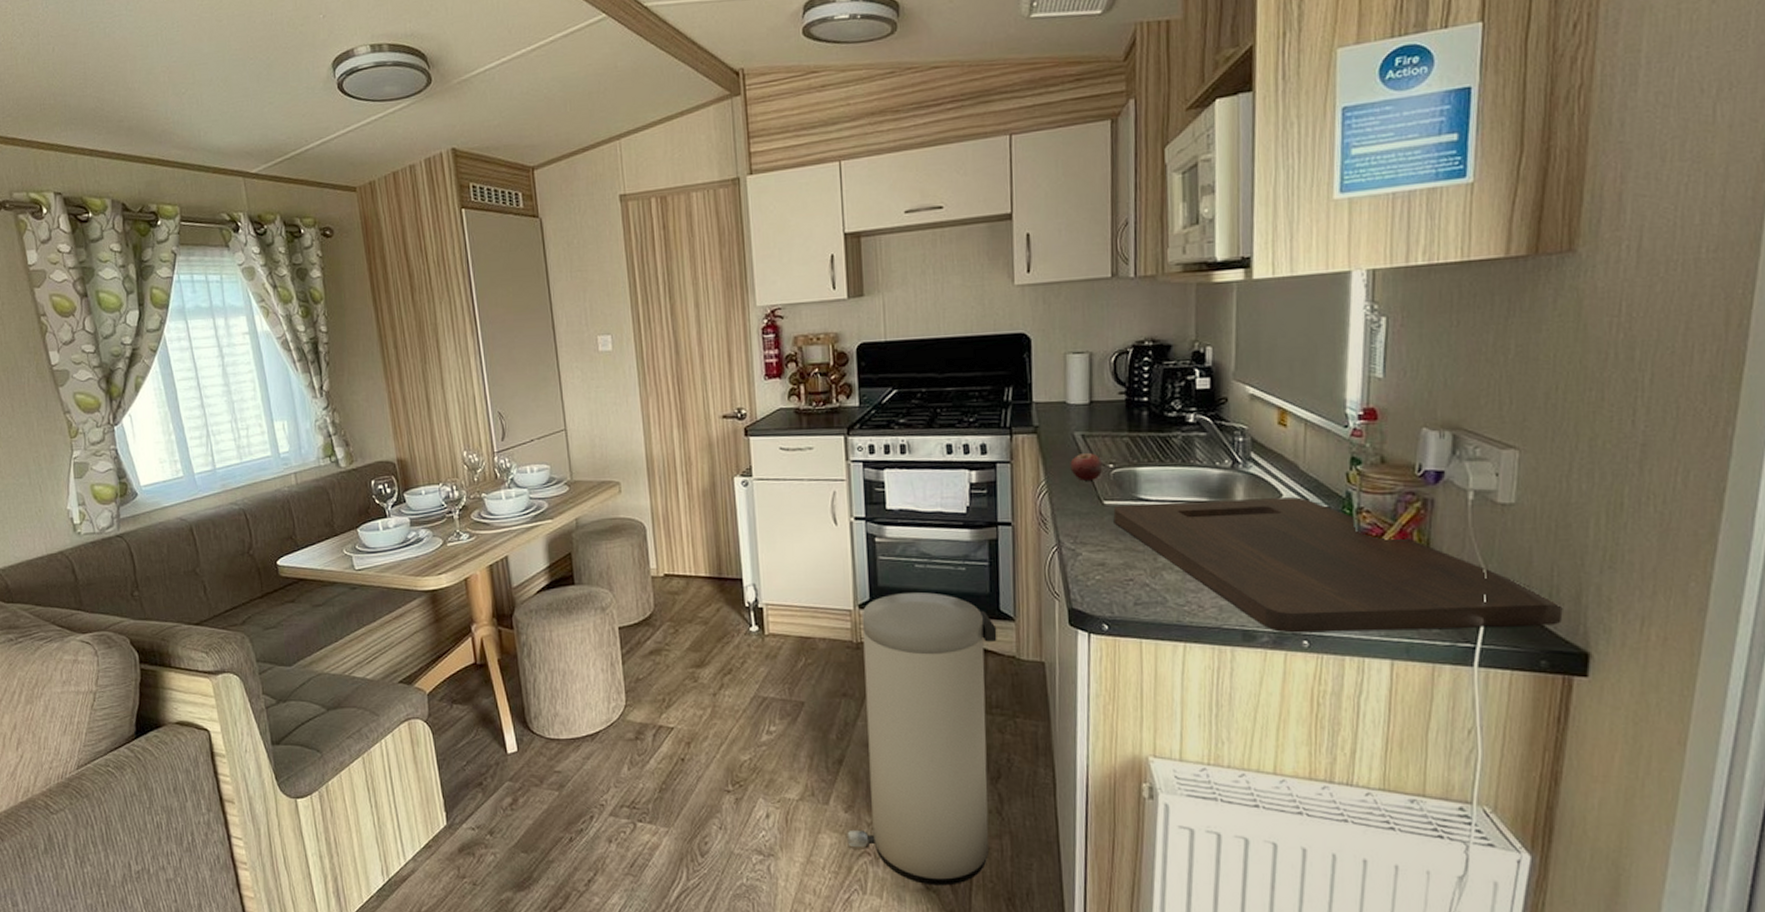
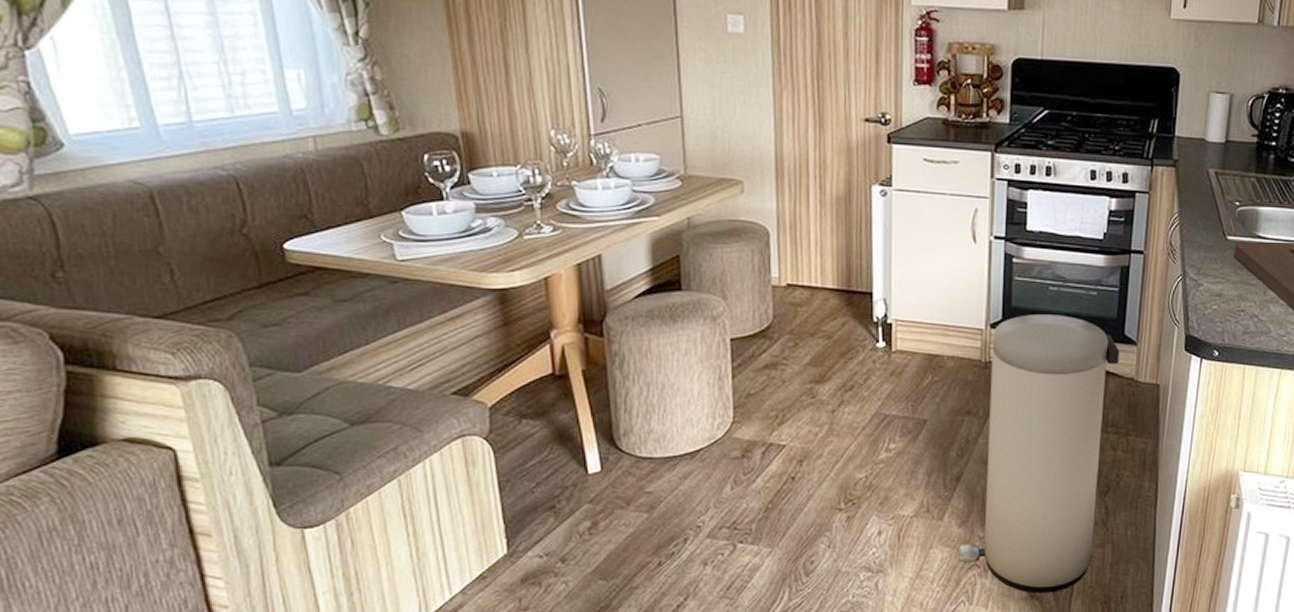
fruit: present [1070,453,1103,481] -> none [1202,190,1231,216]

